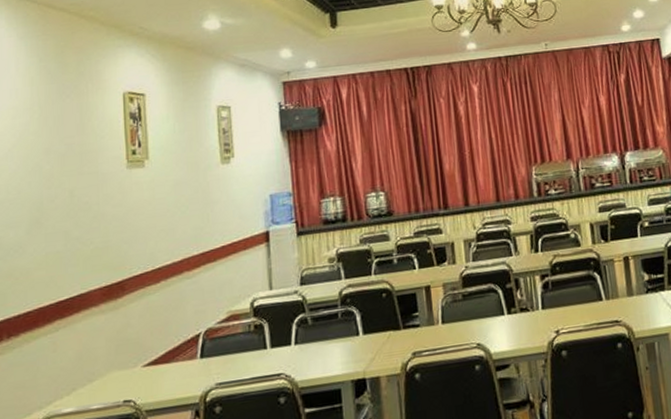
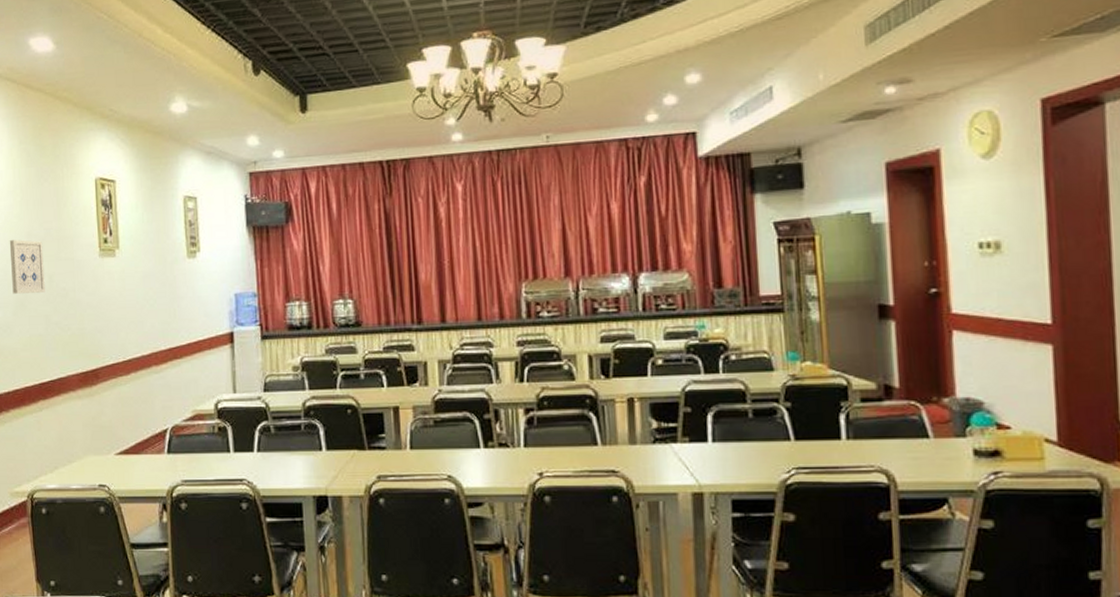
wall art: none [24,156,65,212] -> present [9,239,45,294]

